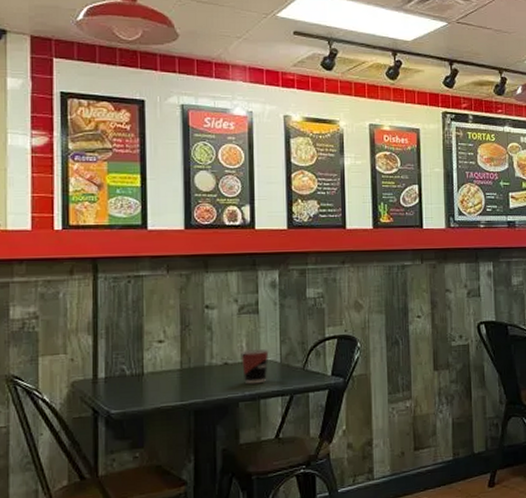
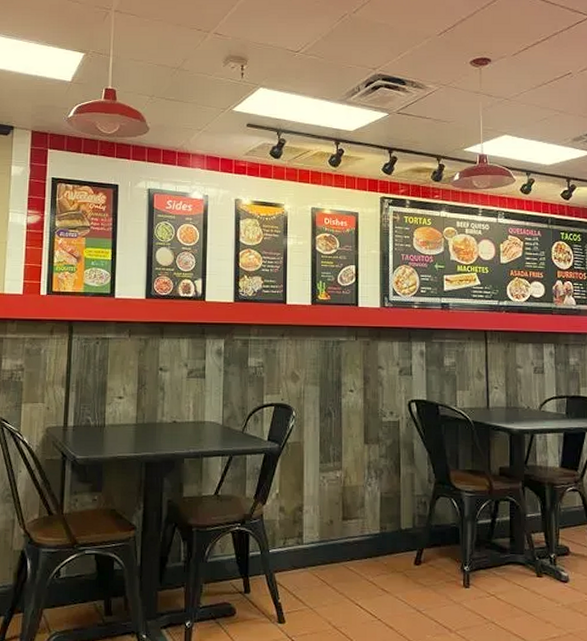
cup: present [241,349,269,384] -> none [188,411,213,443]

